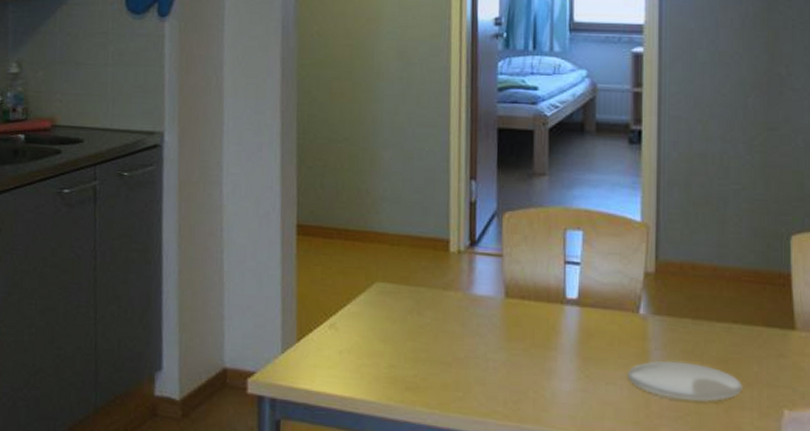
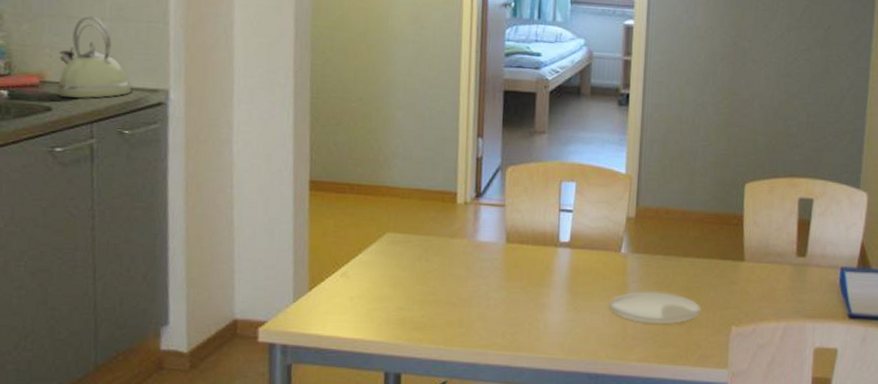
kettle: none [65,62,131,142] -> present [56,16,132,99]

